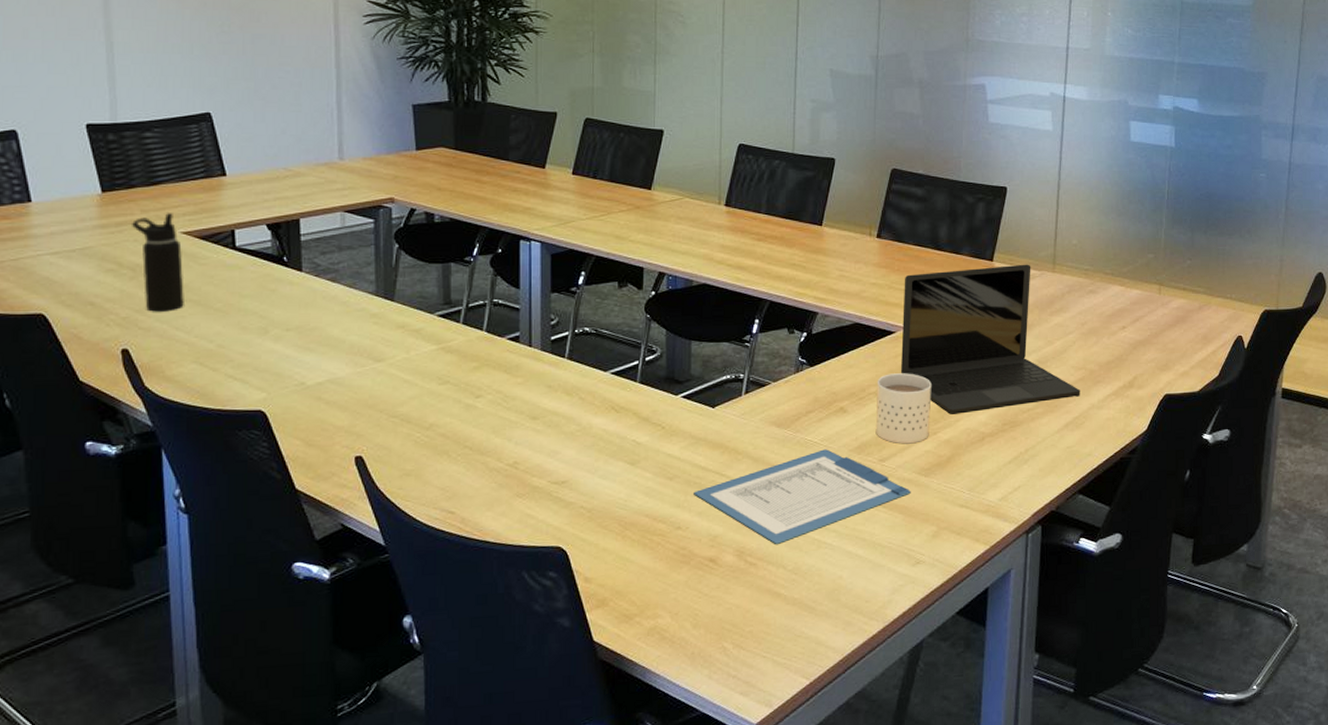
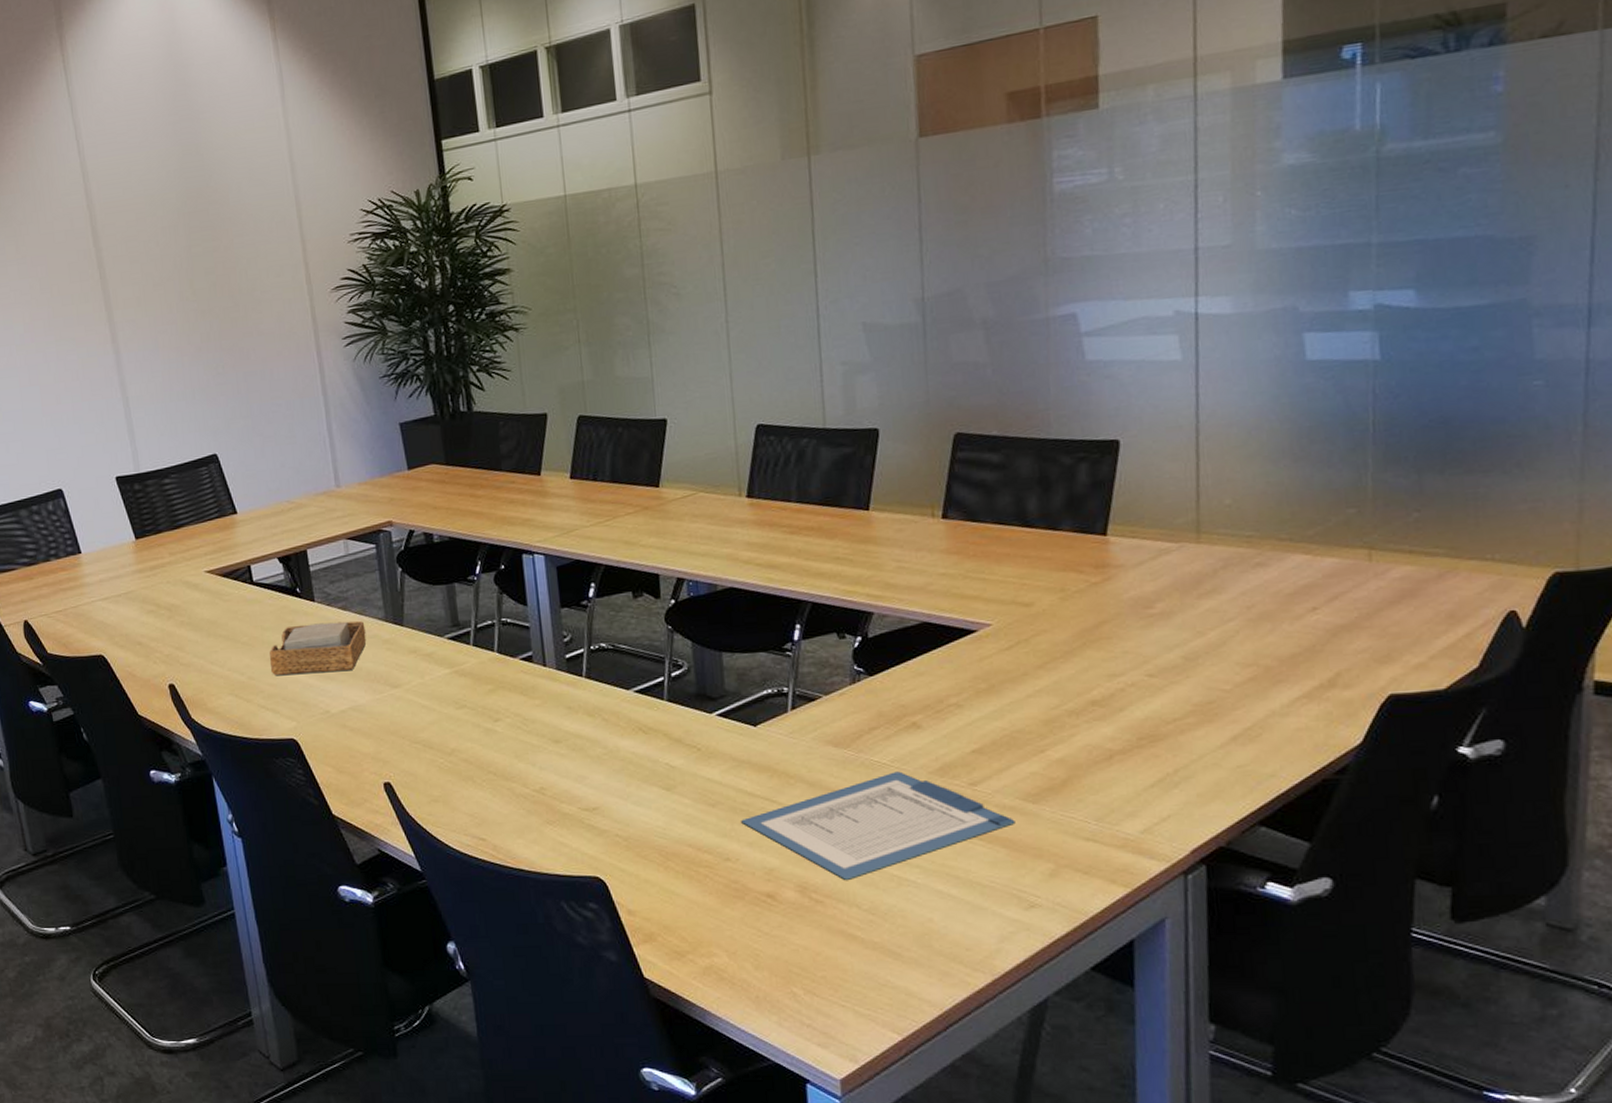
water bottle: present [132,213,184,312] -> none [163,554,215,648]
napkin holder: none [245,293,354,344] -> present [270,620,367,675]
mug: present [875,373,932,444] -> none [957,679,1035,765]
laptop: present [900,264,1080,414] -> none [983,535,1252,728]

